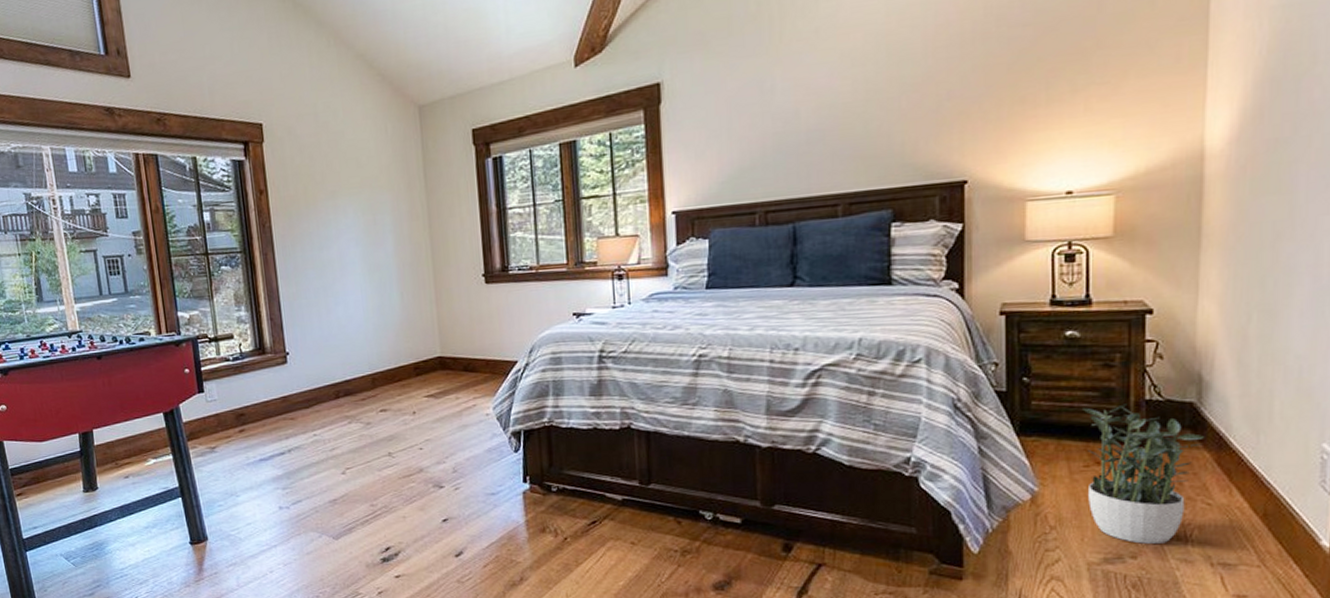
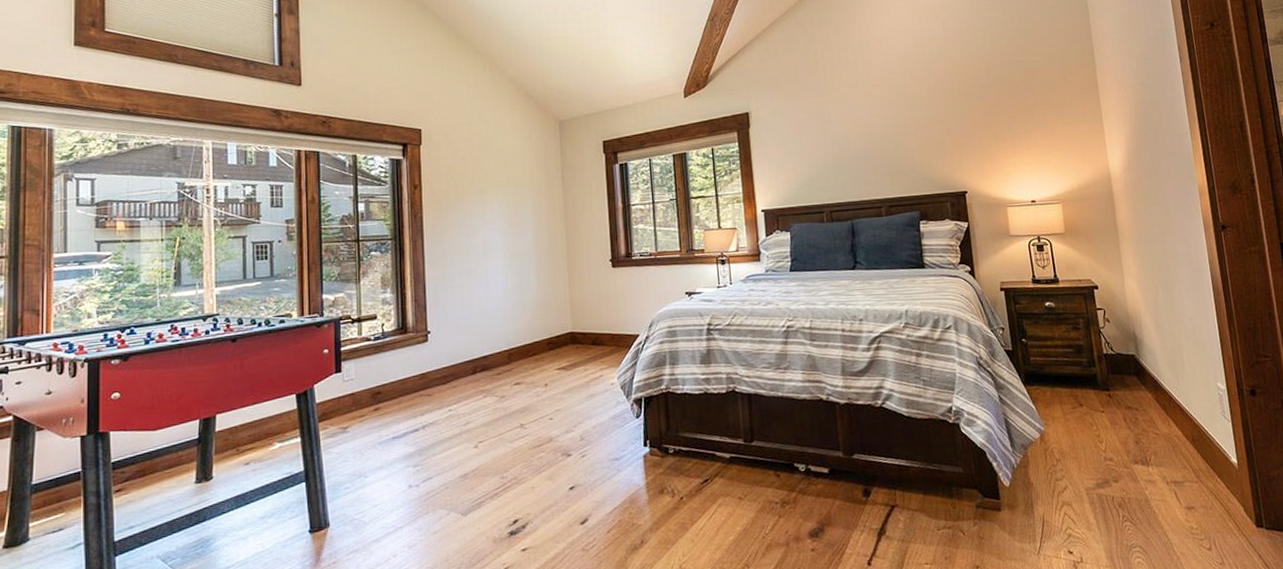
potted plant: present [1083,402,1204,544] -> none [1064,356,1146,470]

